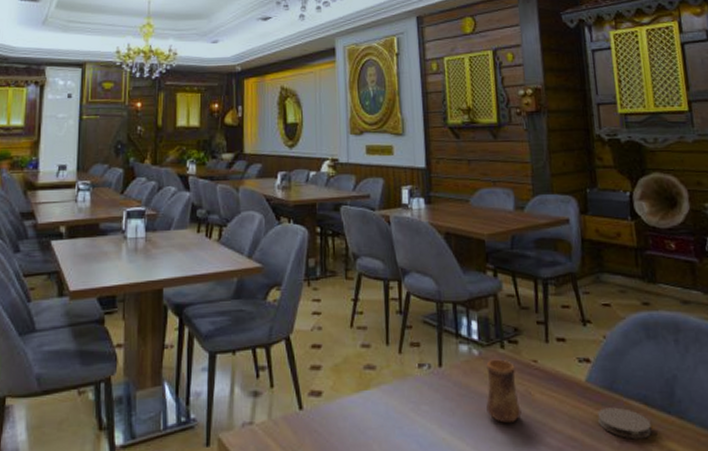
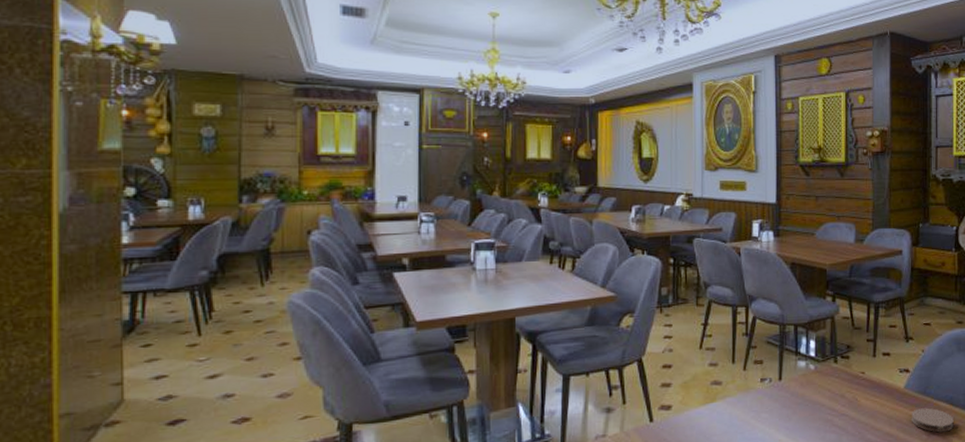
cup: present [486,359,522,424] -> none [819,372,848,425]

